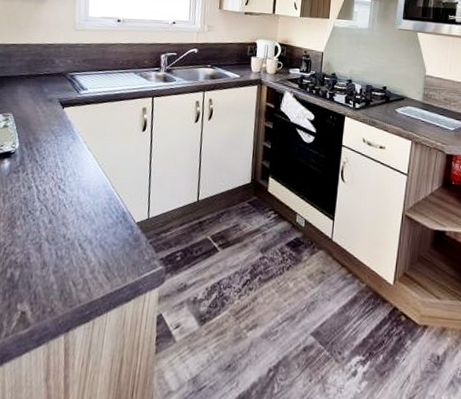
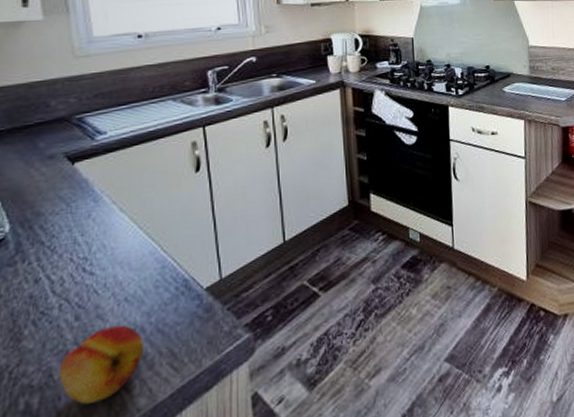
fruit: none [33,234,91,287] -> present [58,325,145,405]

